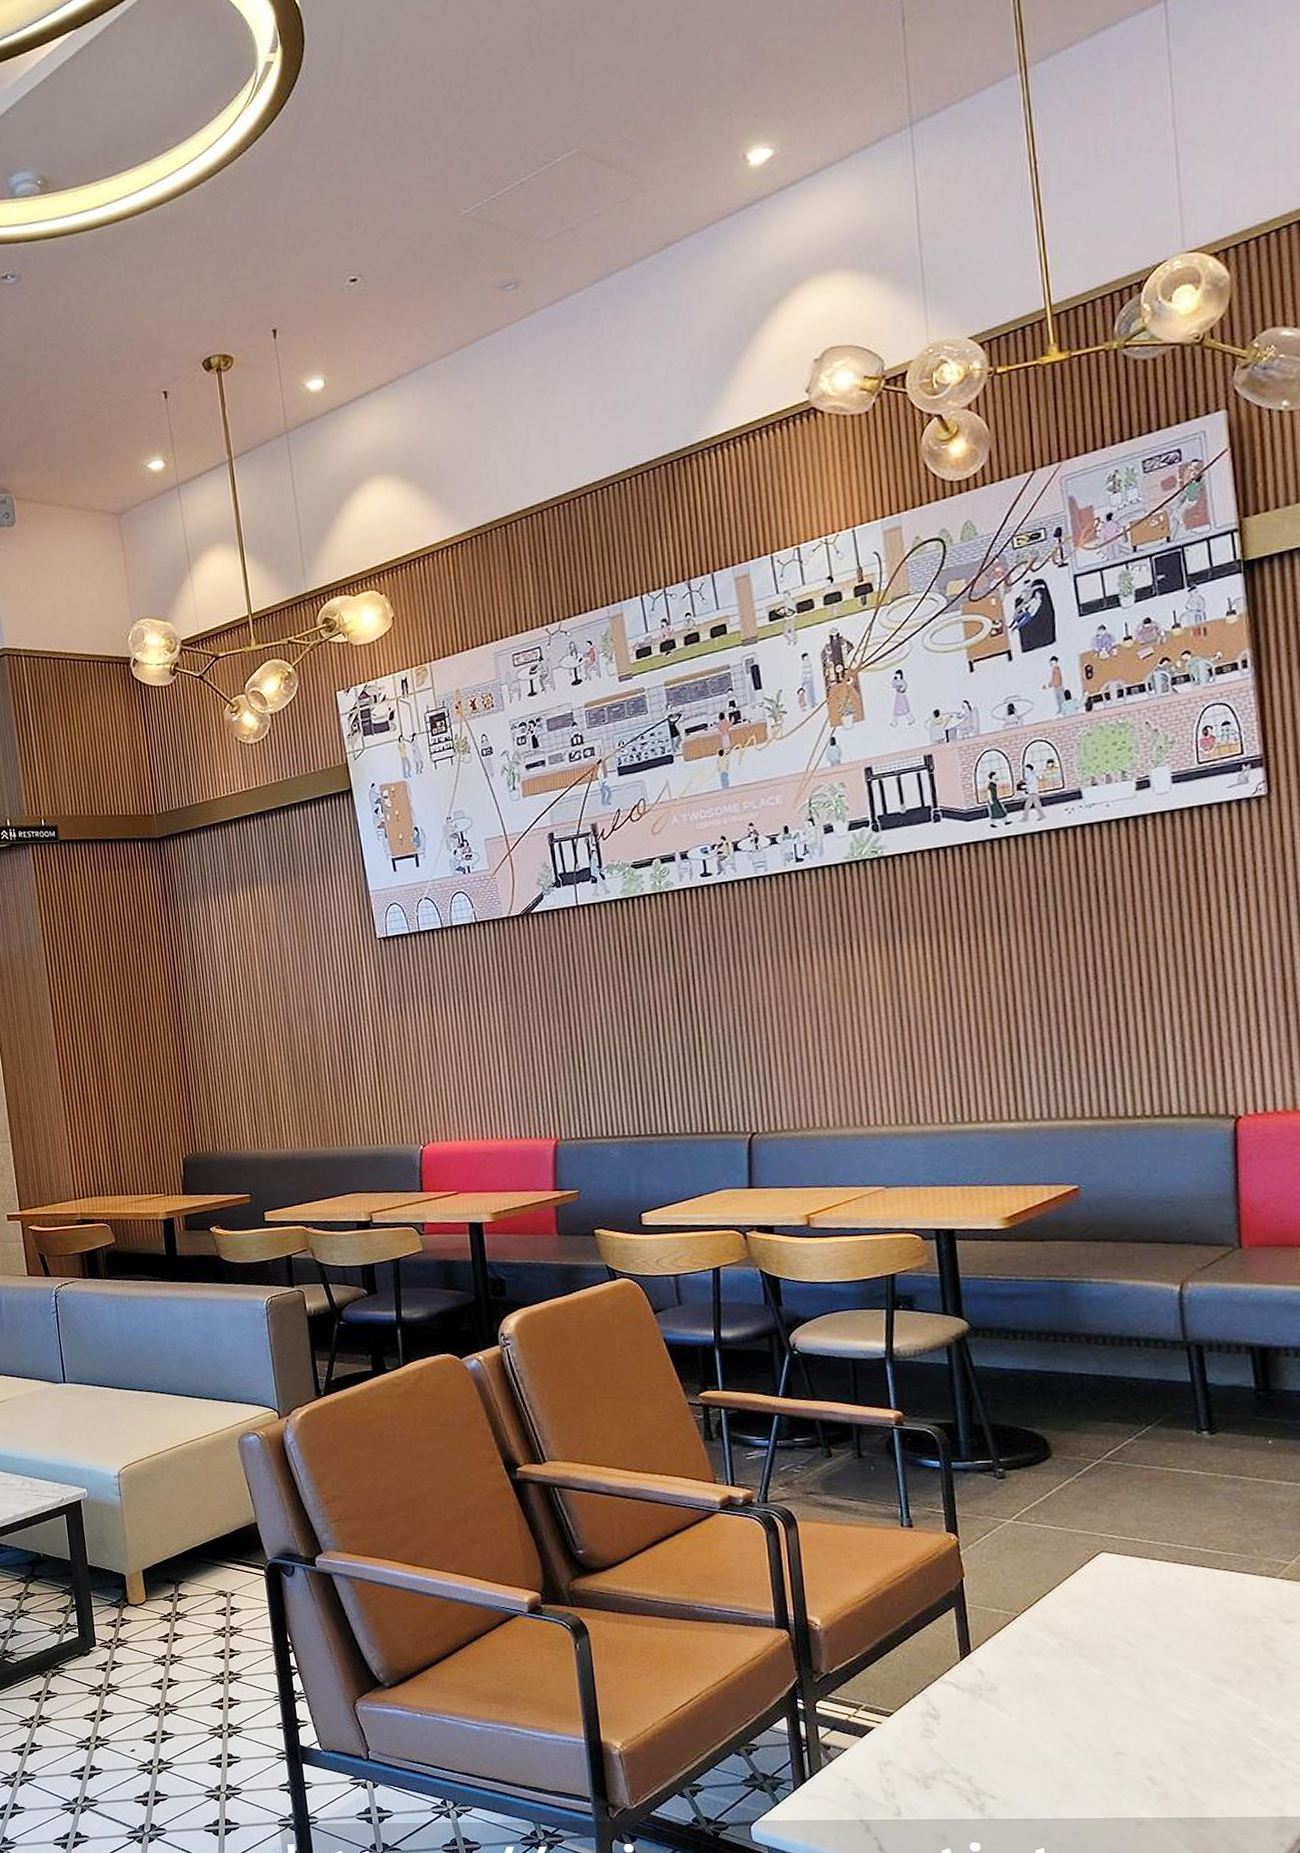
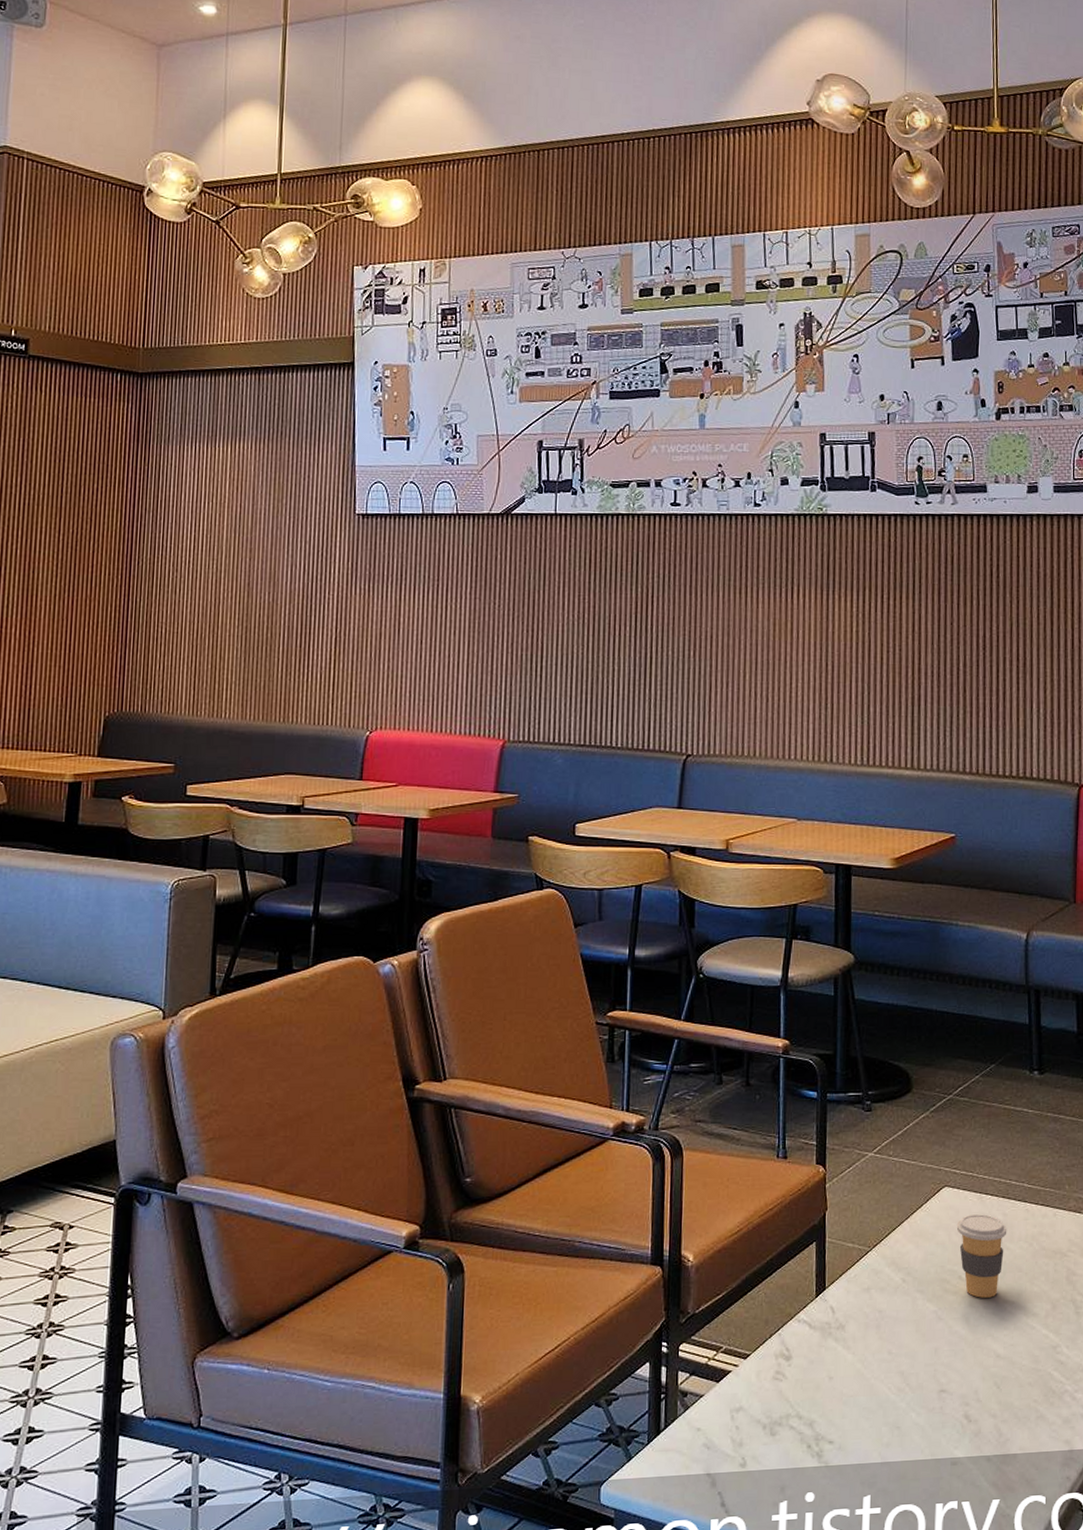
coffee cup: none [1119,1580,1183,1663] -> present [956,1214,1007,1298]

